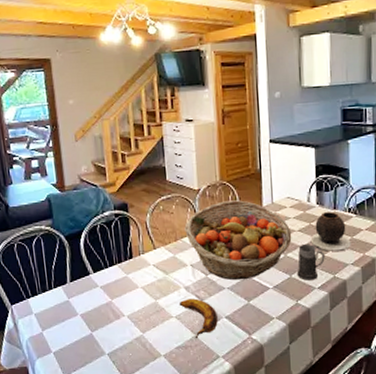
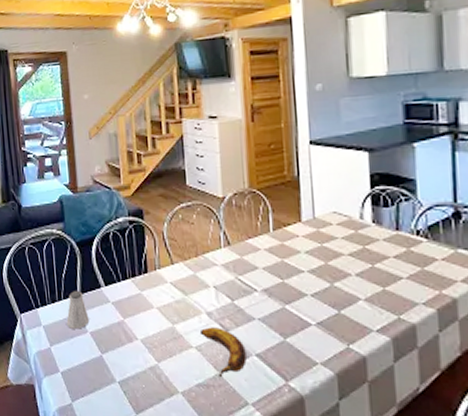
saltshaker: none [57,278,80,314] -> present [66,290,90,329]
fruit basket: present [184,200,292,281] -> none [207,212,340,311]
mug: present [297,243,325,281] -> none [347,271,386,320]
vase: present [310,211,351,252] -> none [364,232,421,286]

